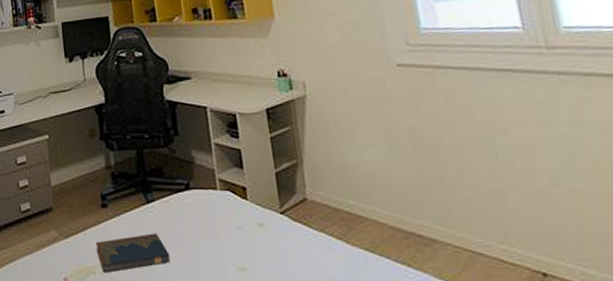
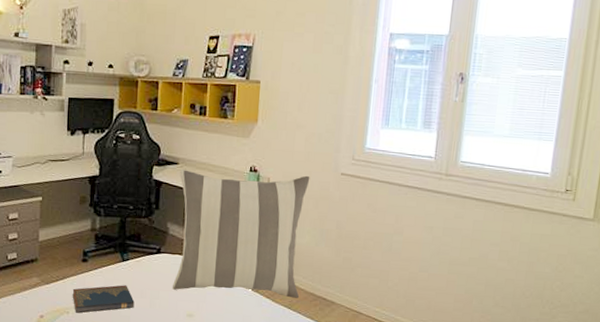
pillow: none [194,72,383,237] -> present [173,169,310,298]

